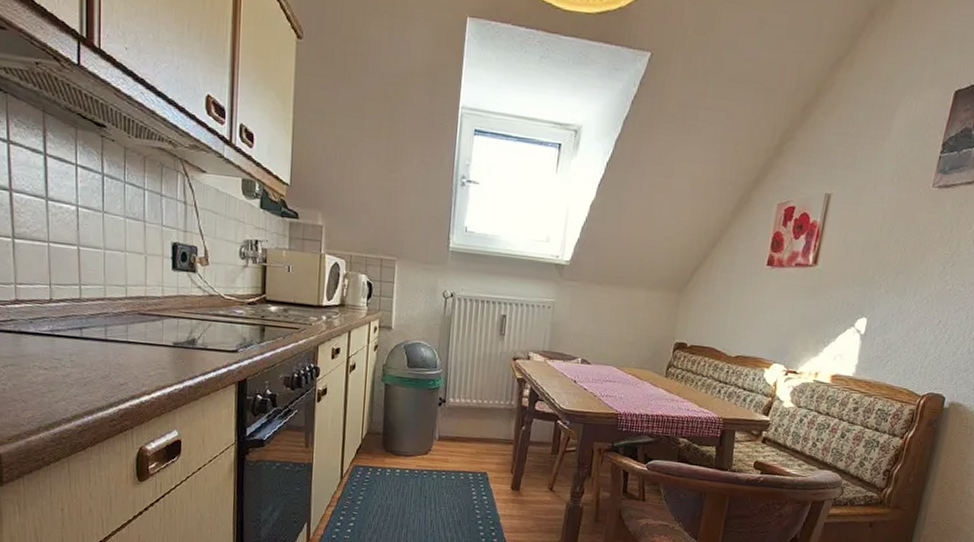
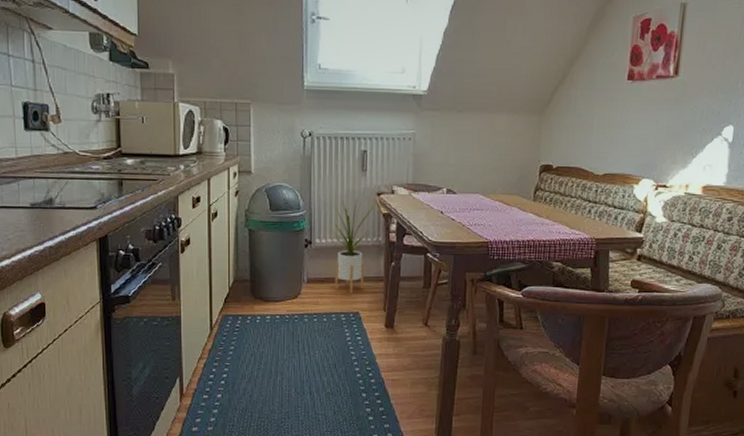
house plant: none [464,360,510,453] -> present [330,197,376,293]

